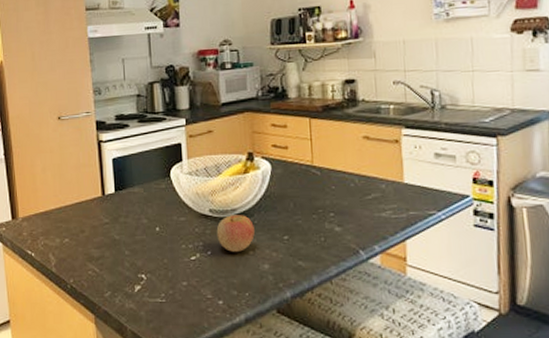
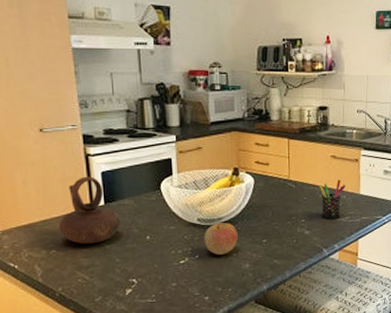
teapot: none [72,163,130,234] -> present [59,176,121,245]
pen holder: none [350,165,385,213] -> present [319,179,346,219]

